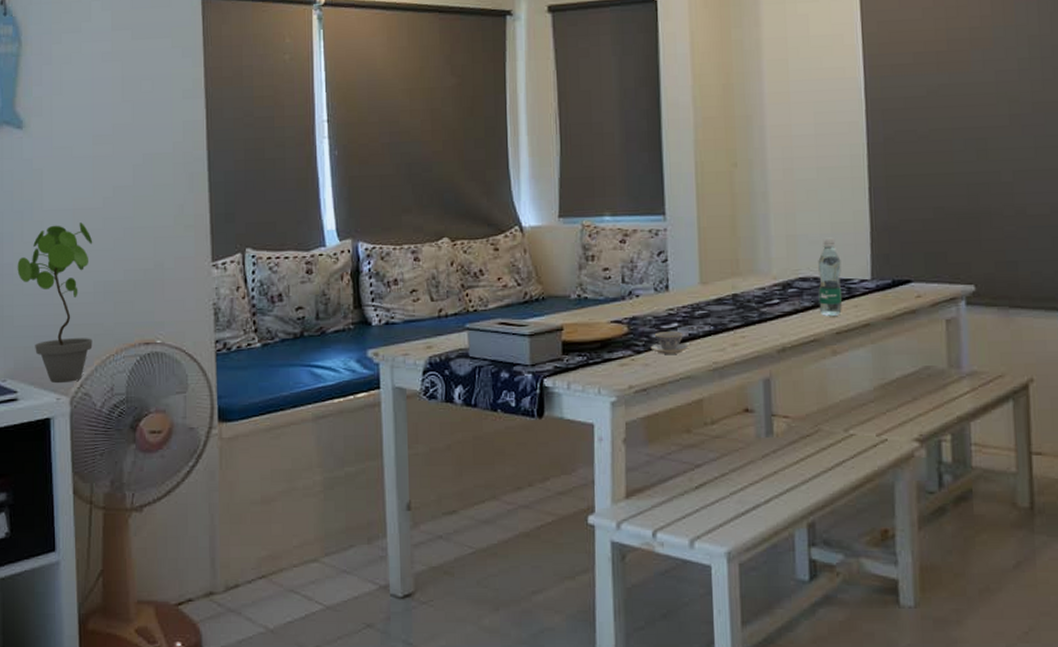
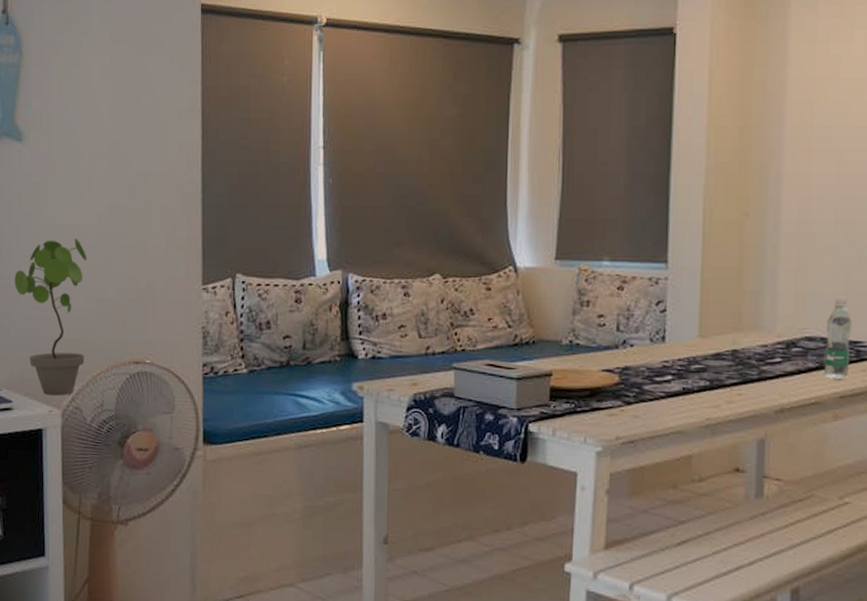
teacup: present [650,331,688,354] -> none [641,384,681,408]

